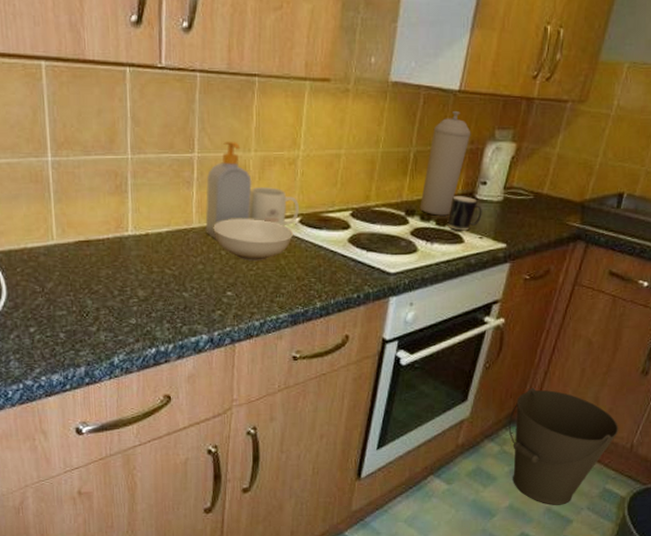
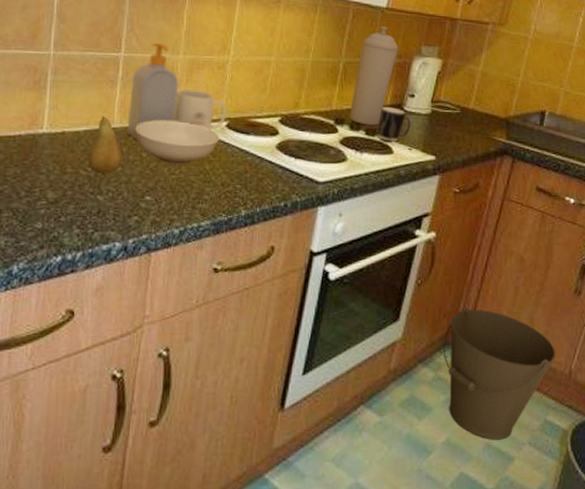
fruit: none [171,217,204,272] -> present [88,116,123,174]

